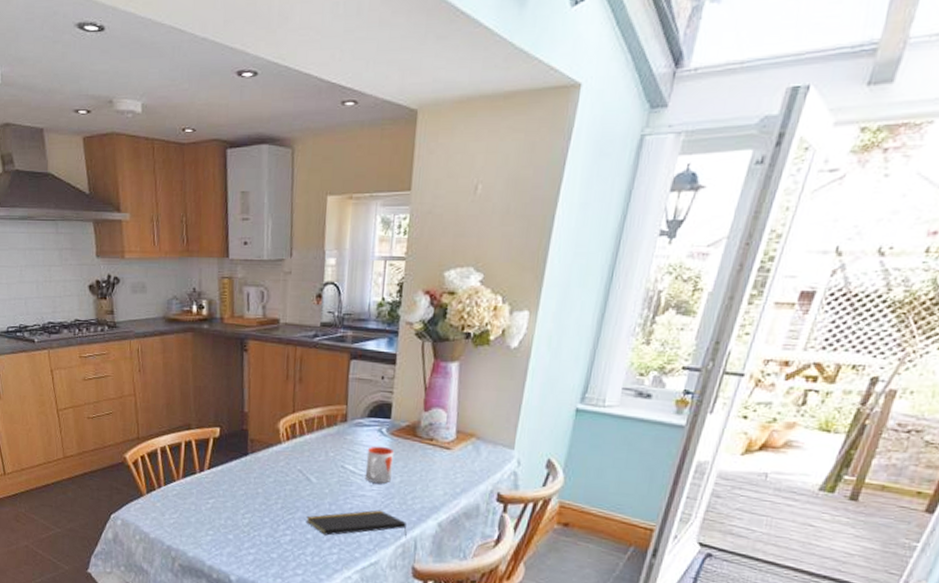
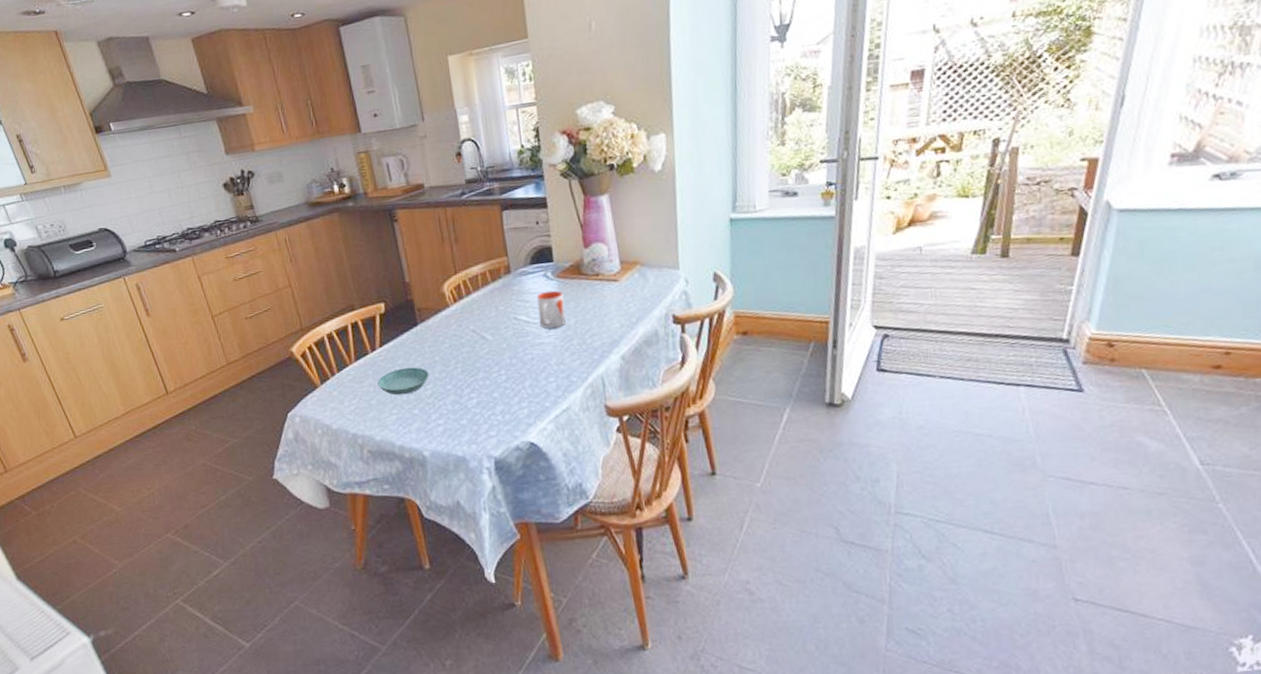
saucer: none [200,493,250,519] -> present [377,367,429,396]
notepad: present [306,510,407,538] -> none [489,354,593,391]

